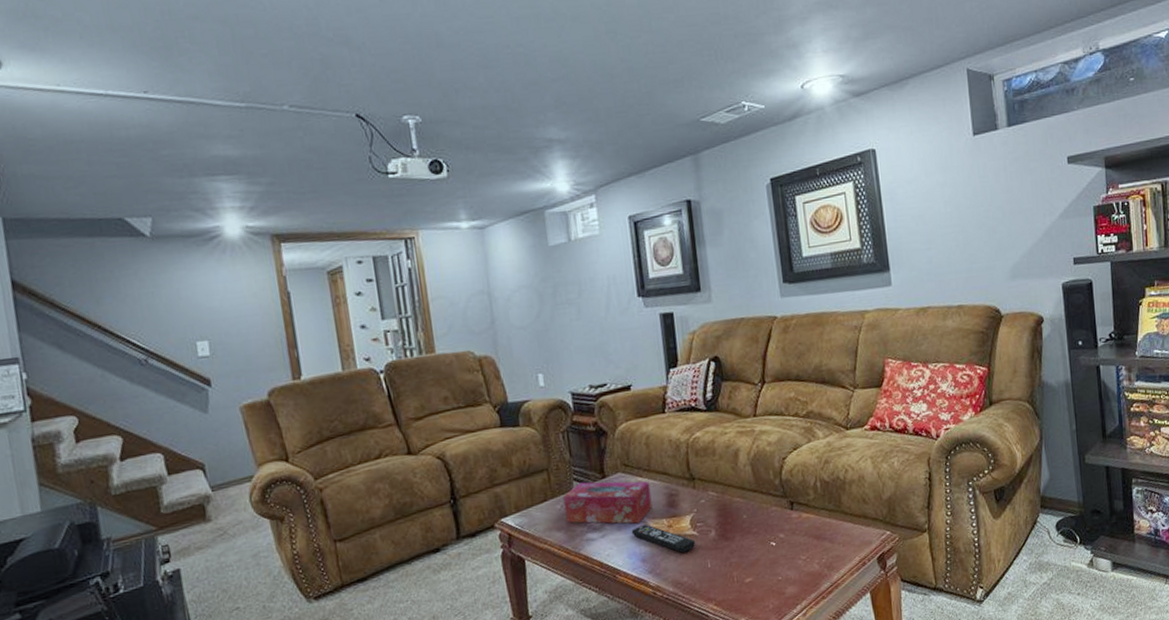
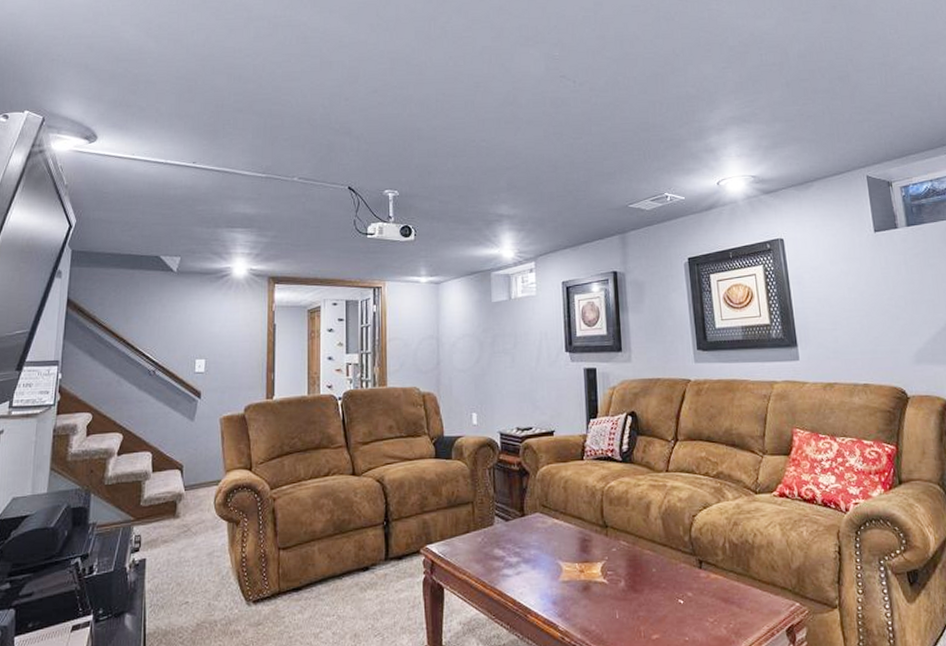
tissue box: present [563,481,653,524] -> none [485,518,566,565]
remote control: present [631,524,695,553] -> none [545,567,605,599]

